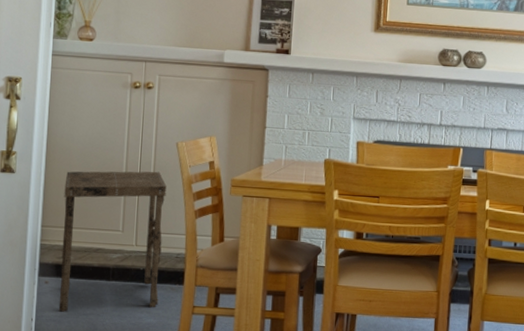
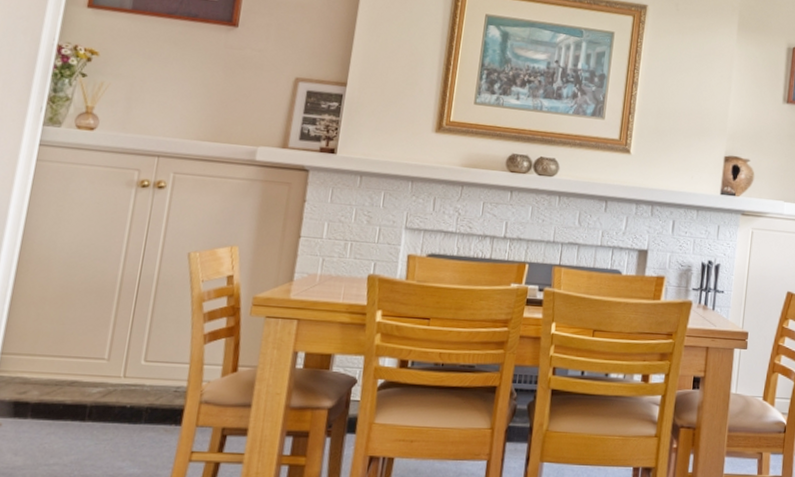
side table: present [58,171,167,312] -> none [11,285,171,462]

